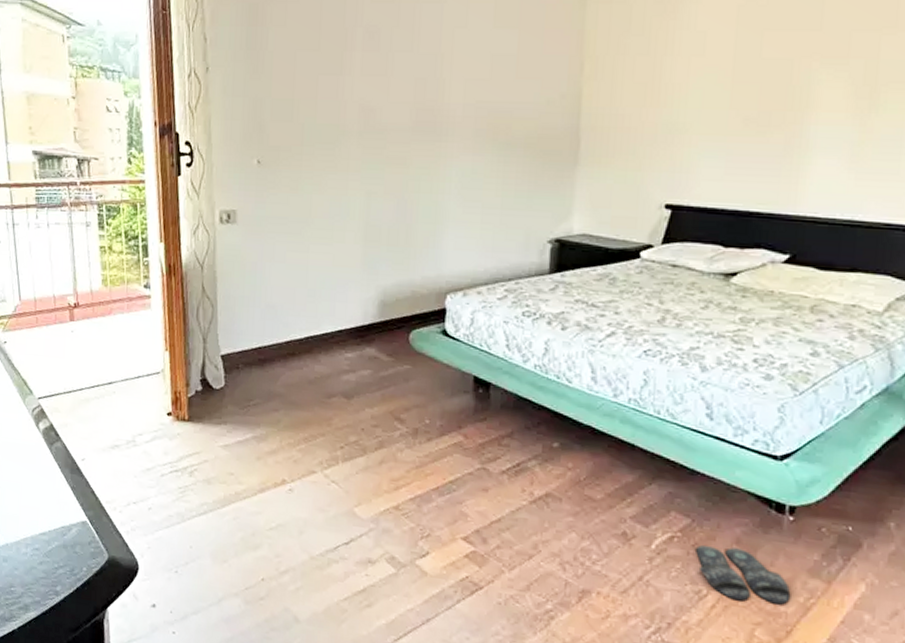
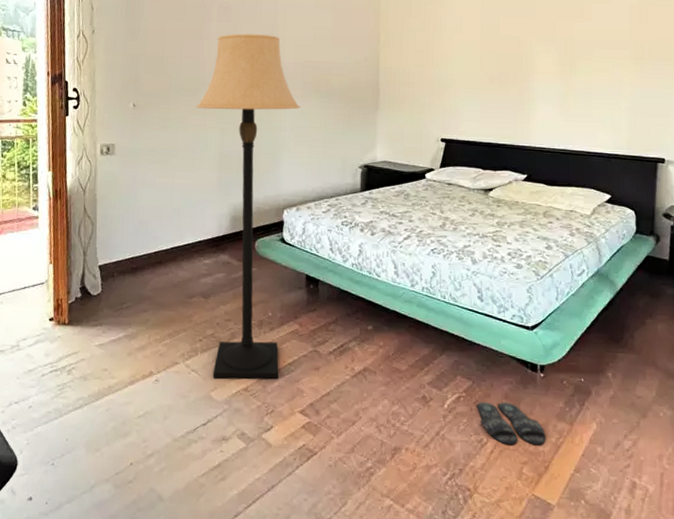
lamp: none [335,66,472,498] -> present [196,33,301,380]

